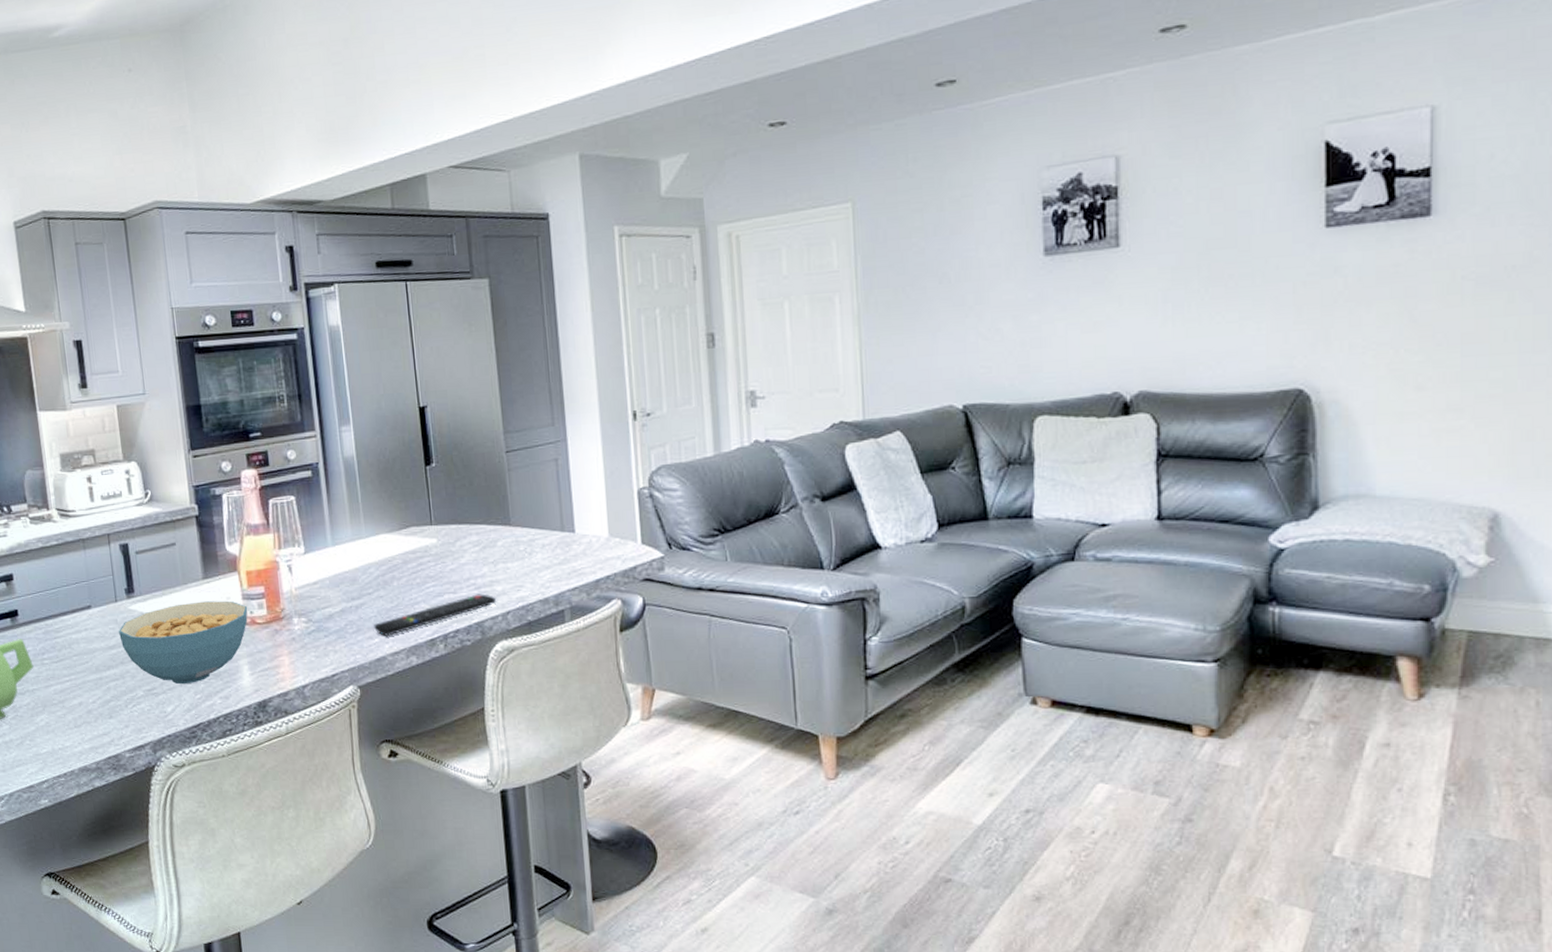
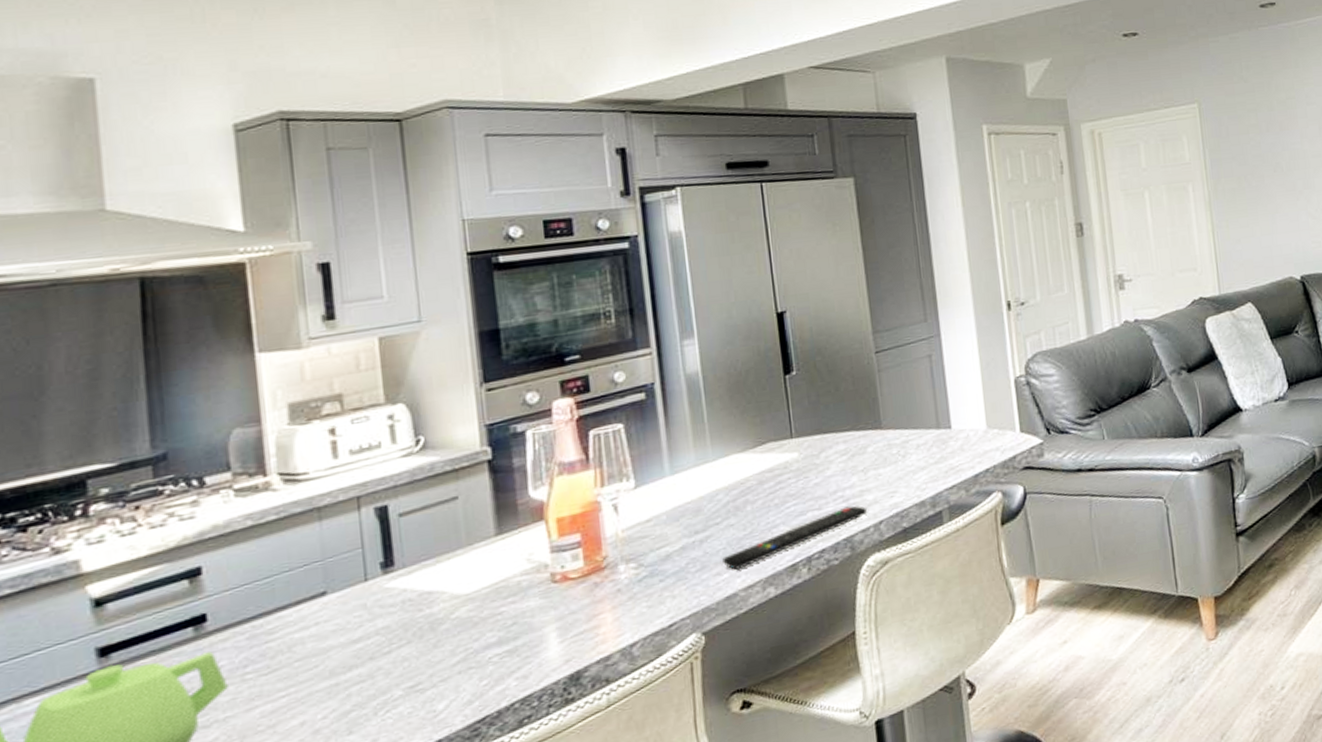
cereal bowl: present [119,601,248,685] -> none [368,557,558,672]

